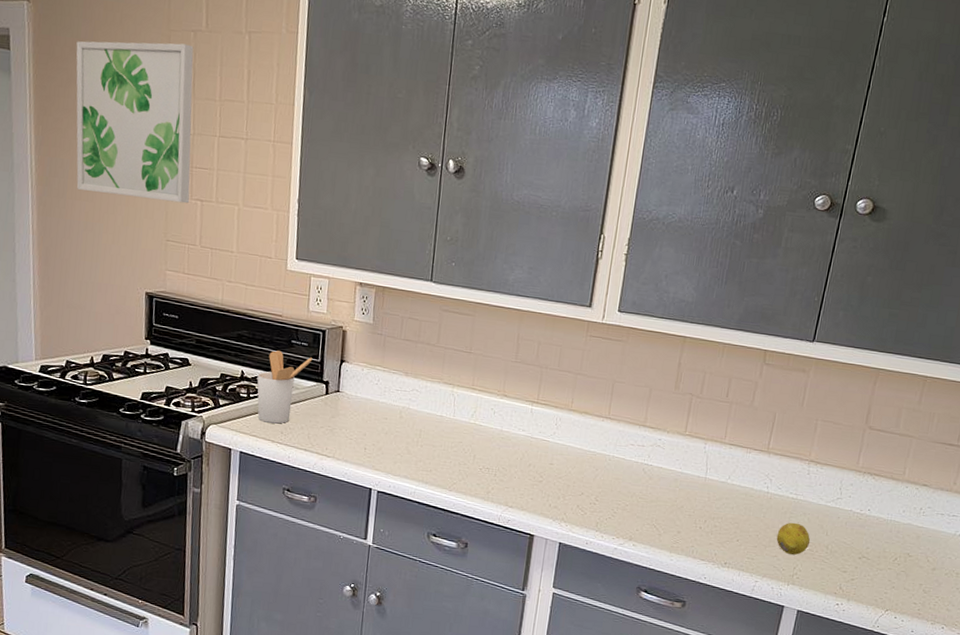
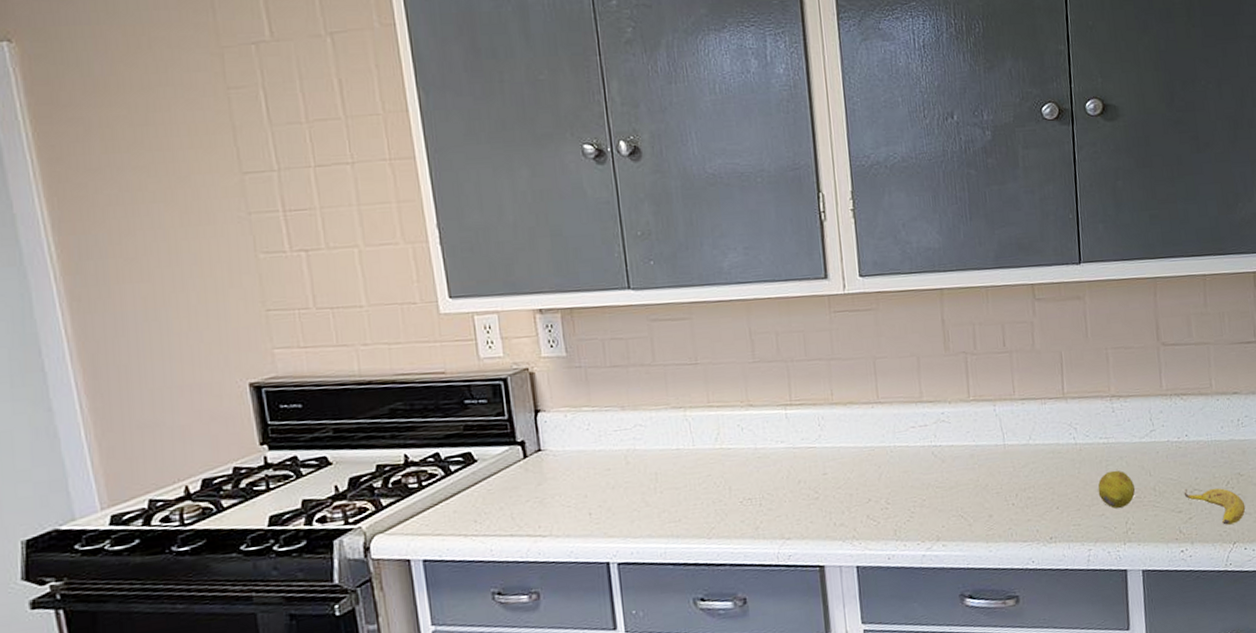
wall art: present [76,41,194,204] -> none [90,60,290,270]
utensil holder: present [257,351,313,424] -> none [426,416,497,514]
banana: none [852,553,906,595] -> present [1184,488,1246,525]

